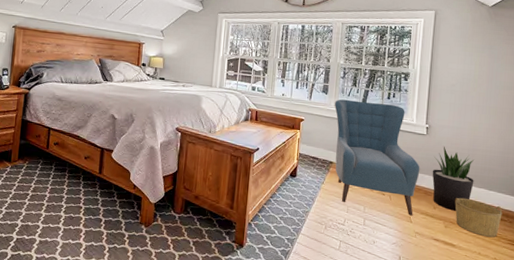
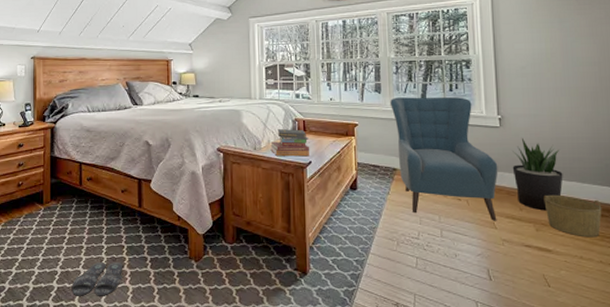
slippers: none [29,219,80,250] -> present [71,262,123,296]
books: none [224,116,259,144] -> present [270,129,310,157]

